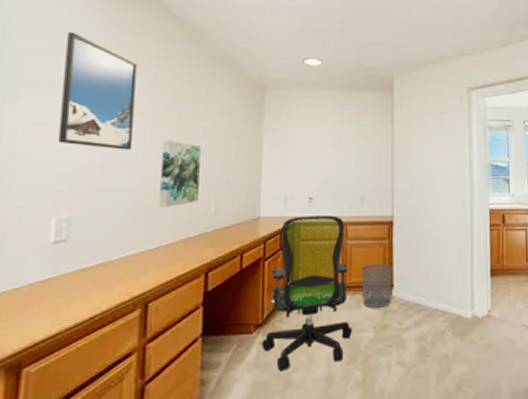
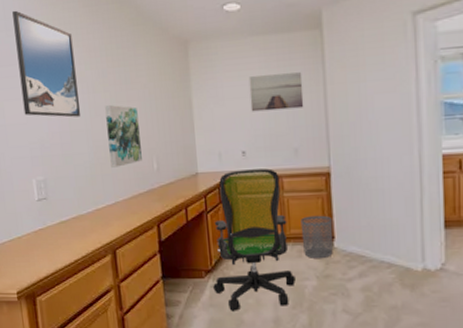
wall art: none [322,127,373,160] -> present [248,72,304,112]

